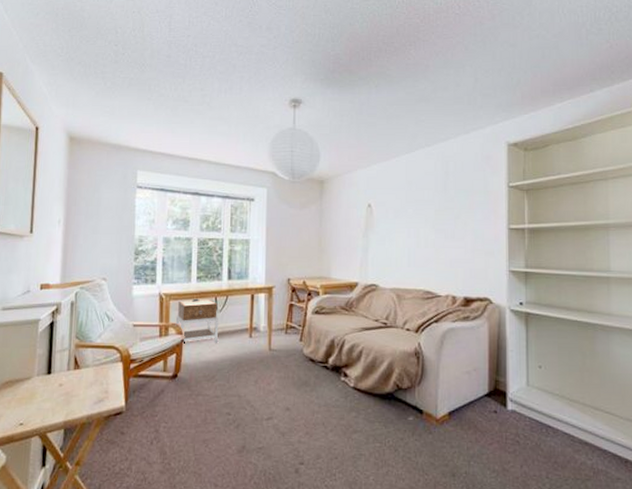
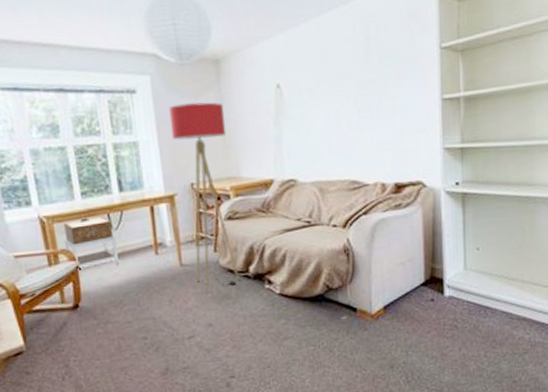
floor lamp: none [277,213,323,381] -> present [168,102,240,296]

